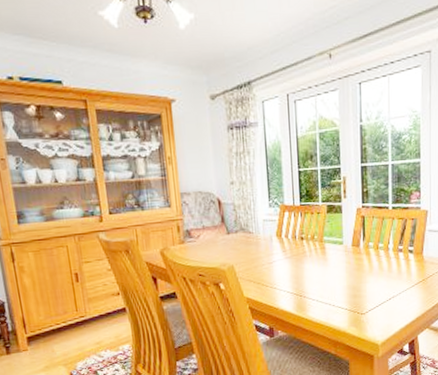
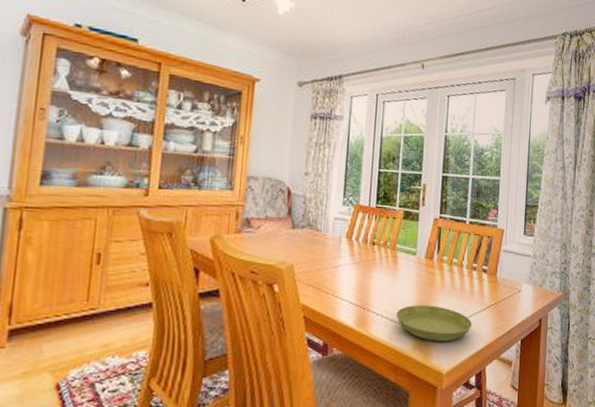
saucer: none [330,287,402,318] -> present [396,305,472,341]

